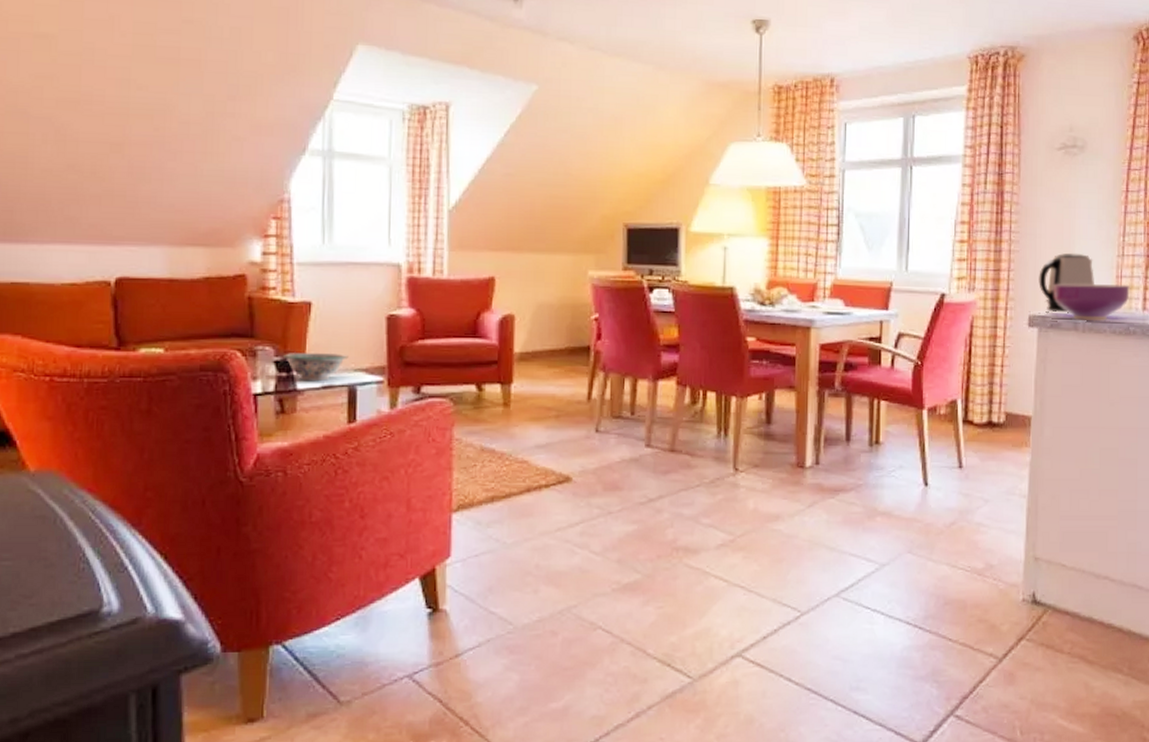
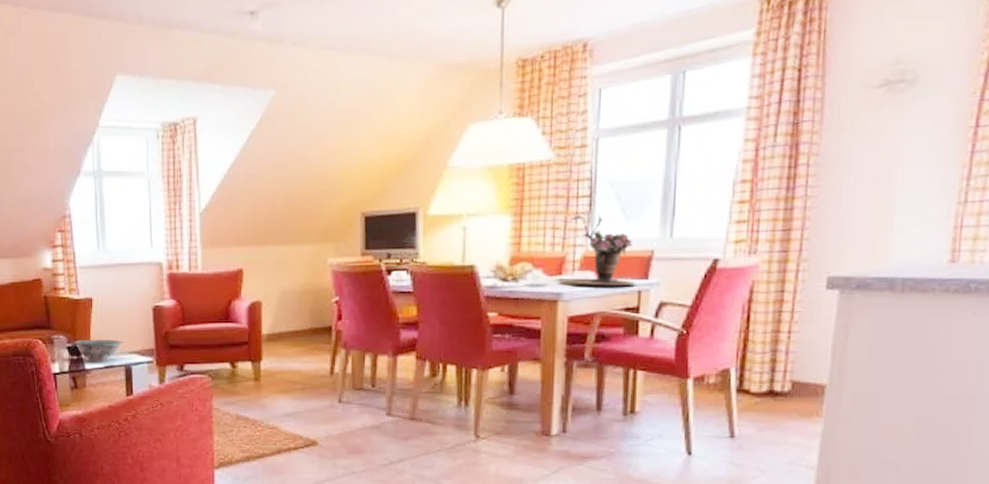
flower arrangement: none [811,243,879,315] -> present [558,214,637,286]
kettle: present [1039,252,1094,313] -> none [842,203,922,273]
bowl: present [1053,283,1130,322] -> none [862,235,974,280]

